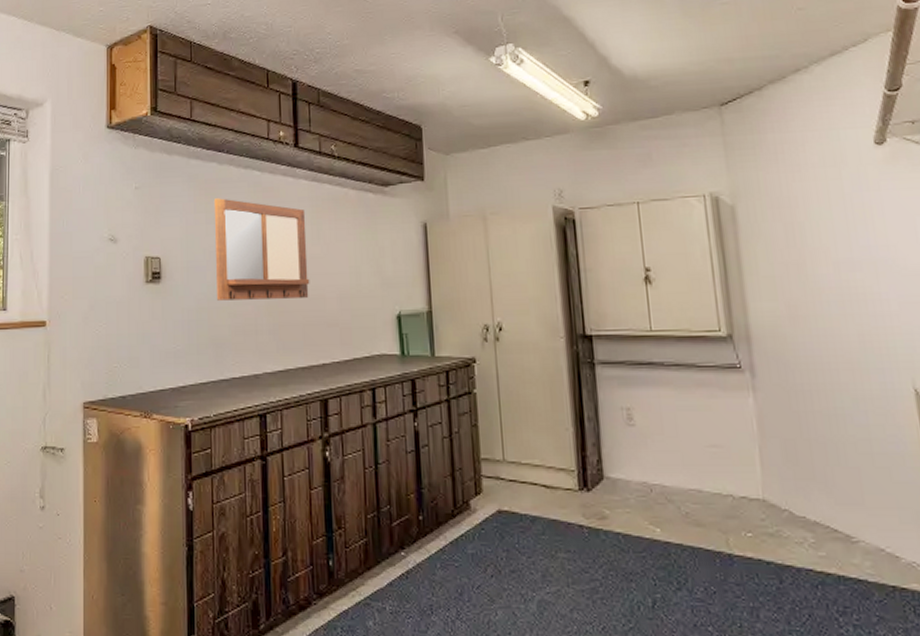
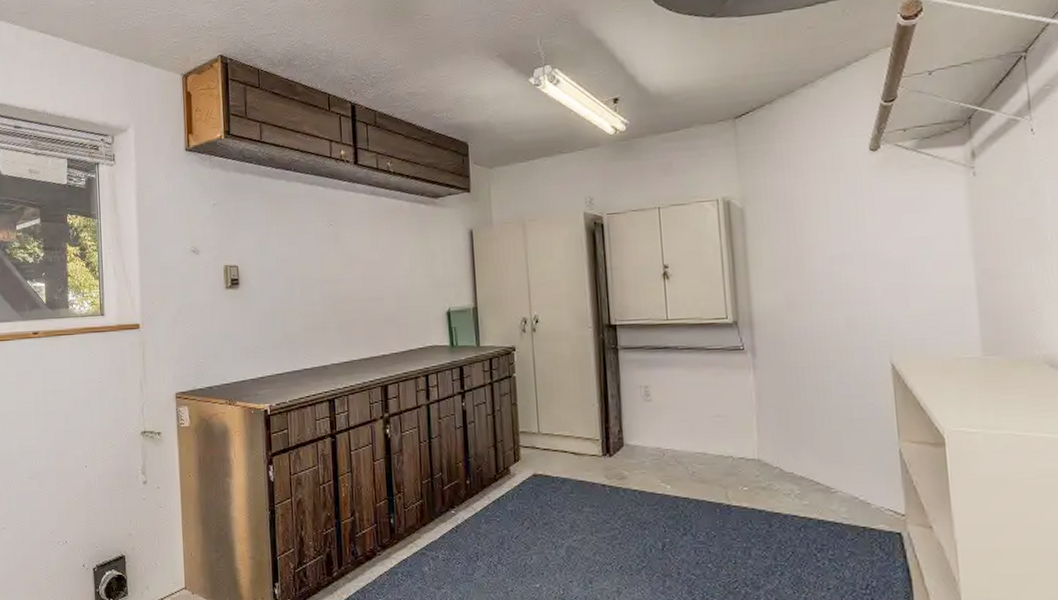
writing board: present [213,198,310,301] -> none [283,212,370,303]

